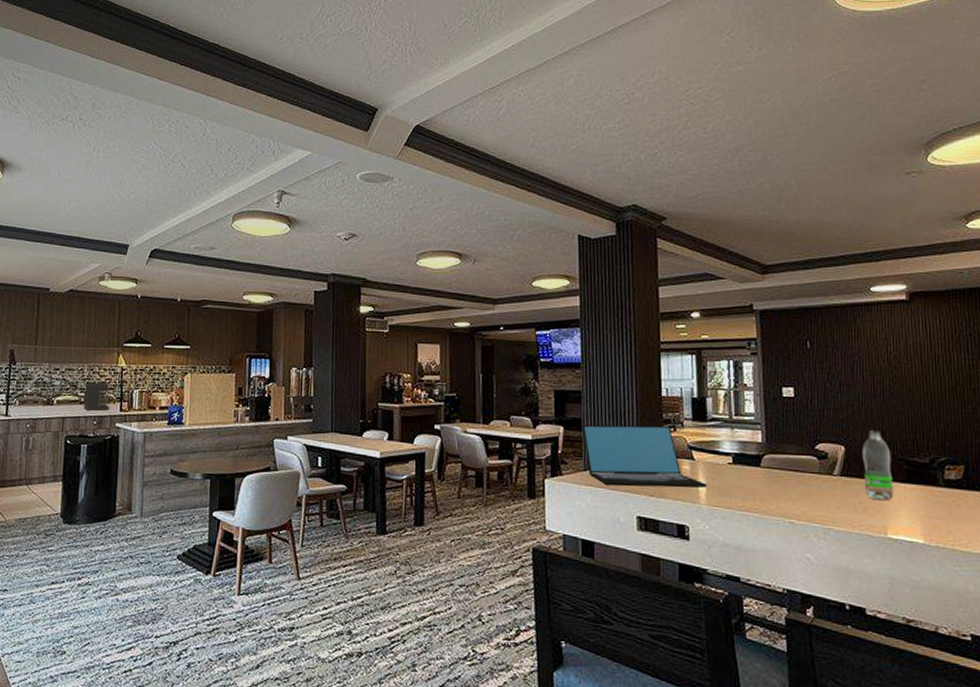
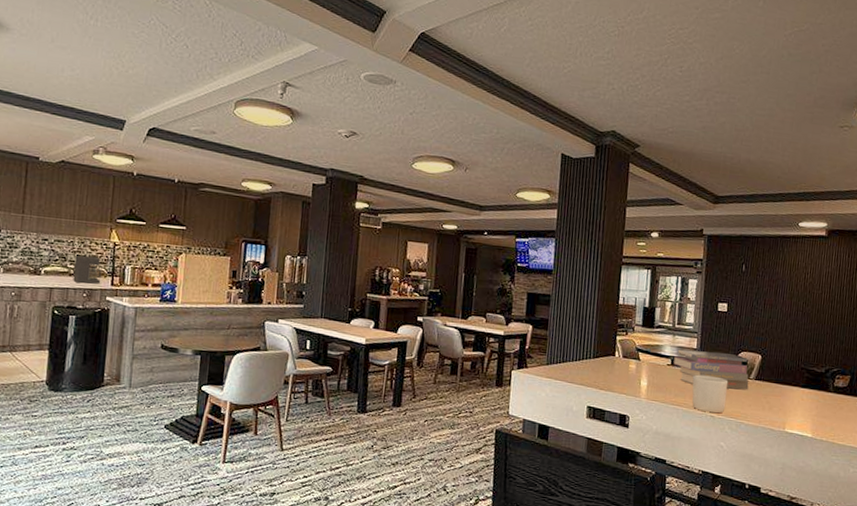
laptop: present [582,424,707,488] -> none [548,325,648,385]
books: none [736,444,833,489] -> present [673,349,749,390]
mug: none [761,473,807,519] -> present [691,374,729,414]
bottle: present [862,430,894,501] -> none [772,343,797,402]

